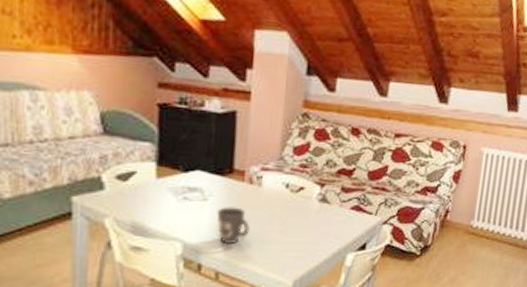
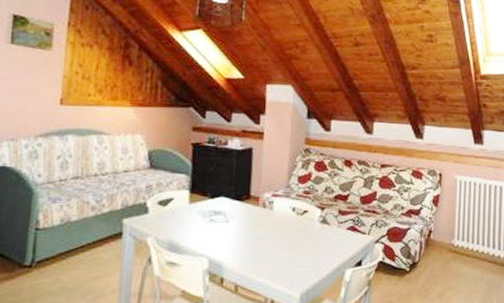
mug: present [216,207,250,244] -> none [236,227,263,260]

